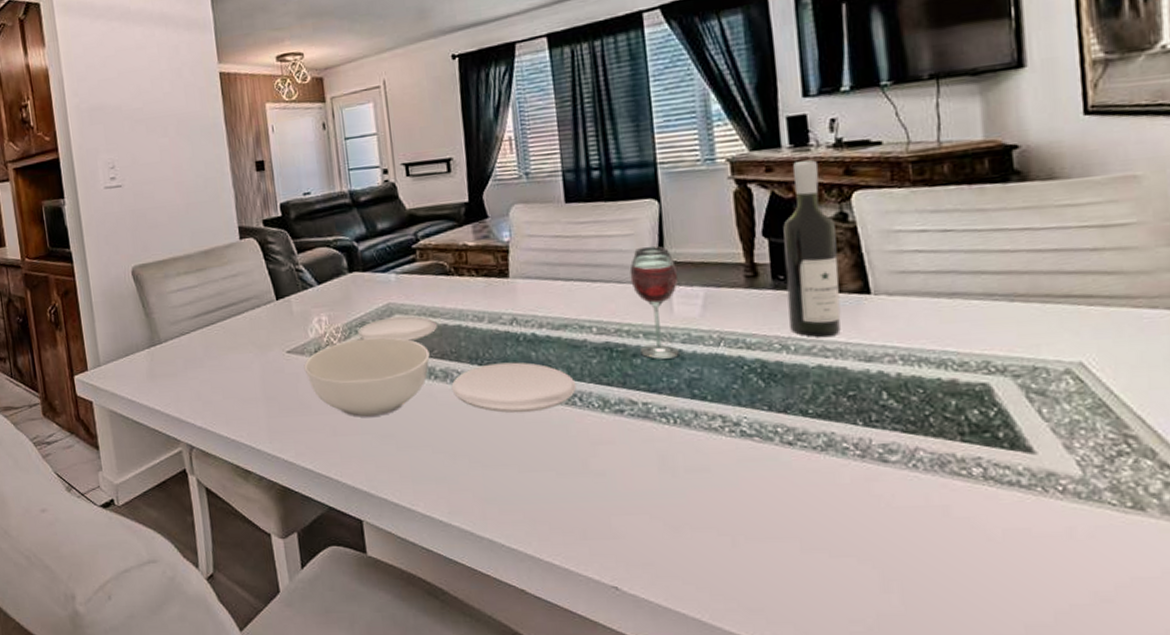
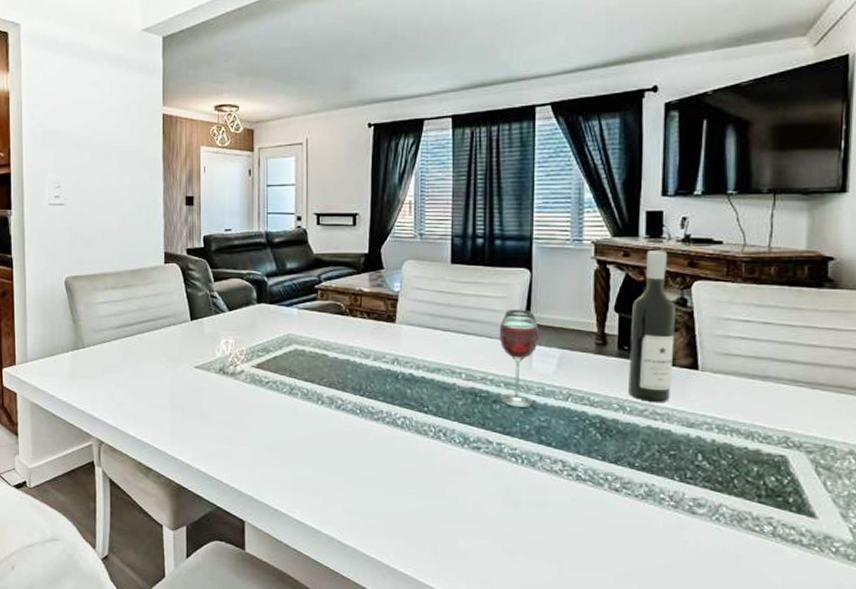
bowl: present [304,337,430,417] -> none [208,362,319,432]
plate: present [358,316,437,342] -> none [259,346,329,370]
plate: present [451,362,577,413] -> none [335,396,443,442]

